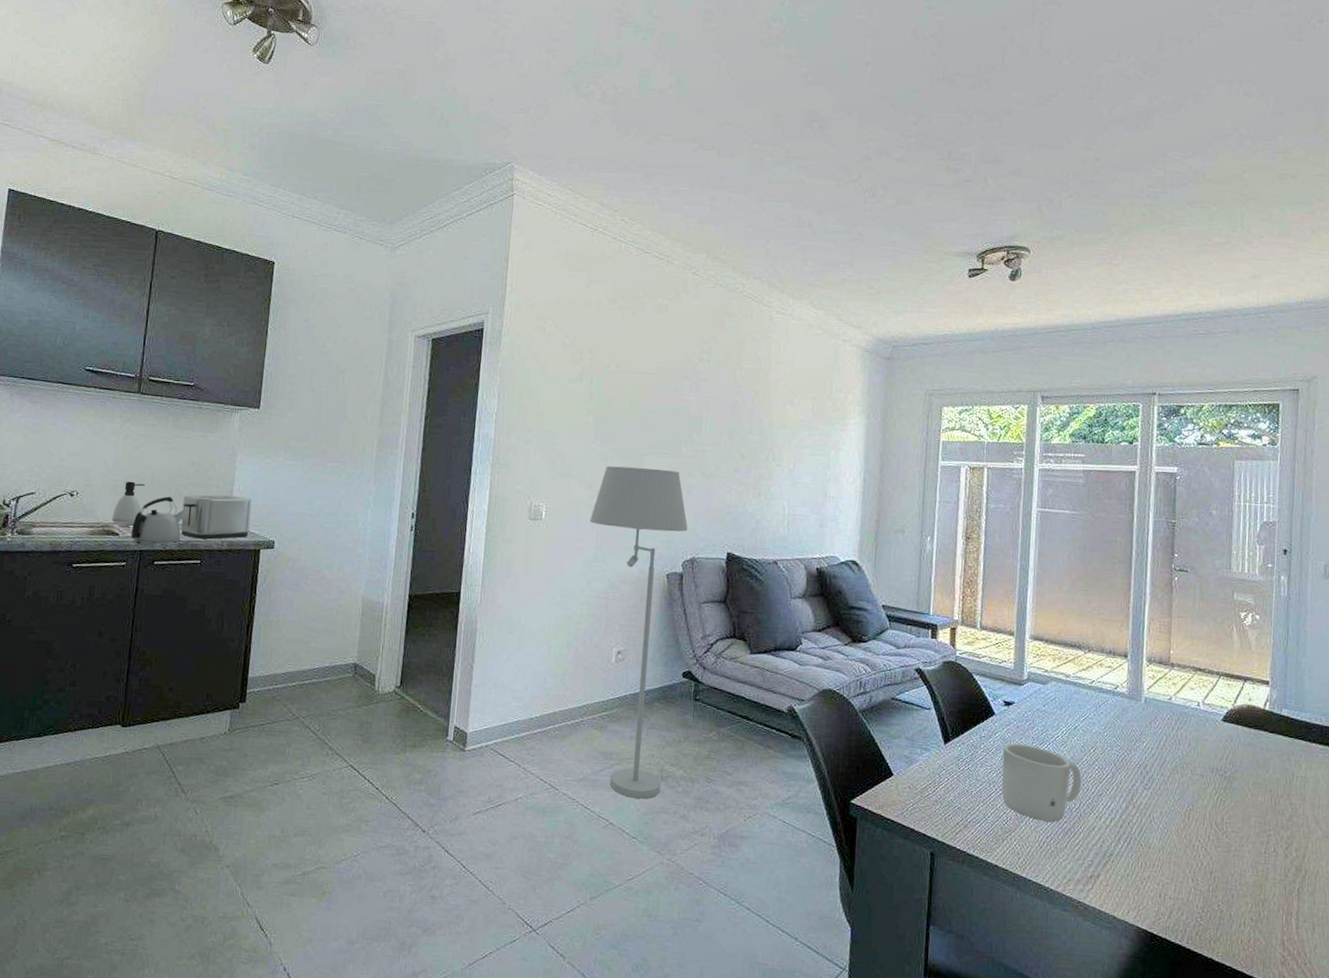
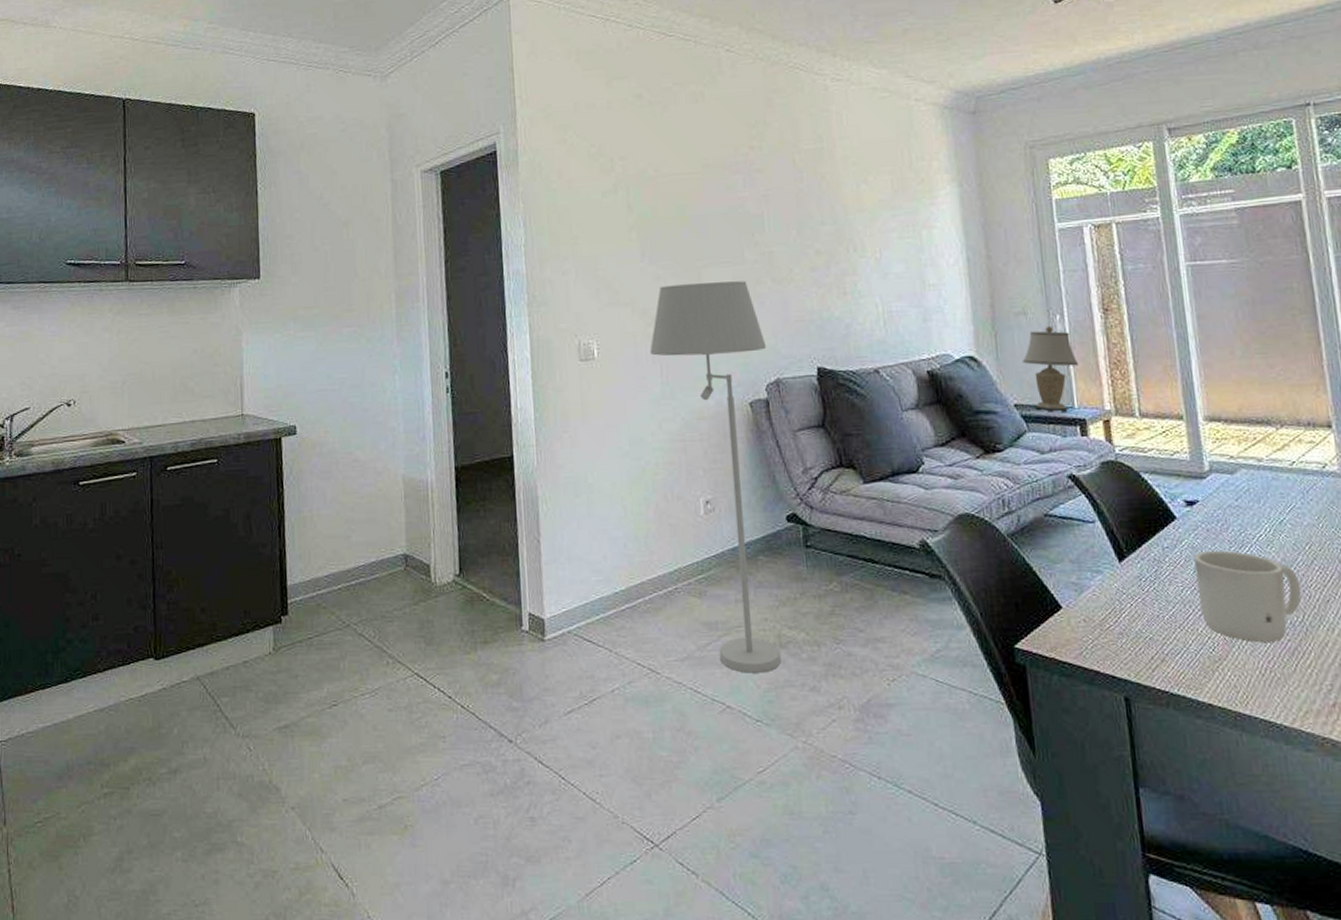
soap dispenser: present [112,481,145,527] -> none [115,380,146,432]
kettle: present [131,496,187,546] -> none [138,391,196,450]
toaster: present [180,494,252,540] -> none [189,380,267,435]
table lamp: none [894,544,939,618] -> present [1022,325,1079,413]

